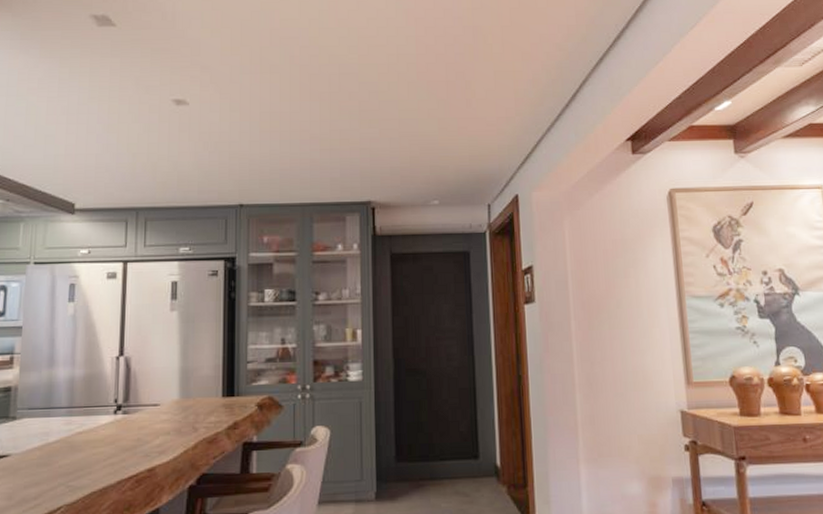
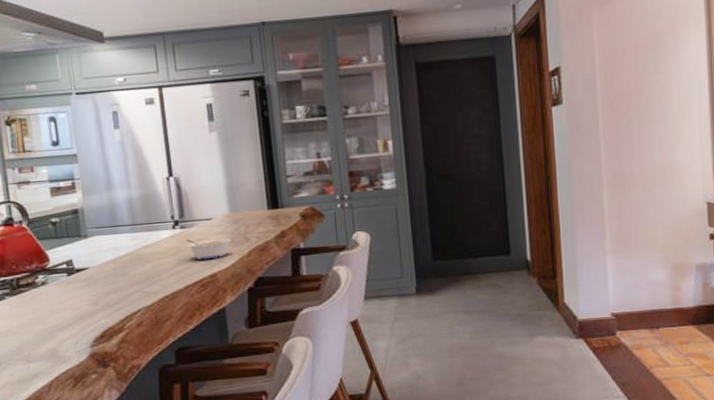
legume: none [127,427,177,451] -> present [186,238,231,260]

